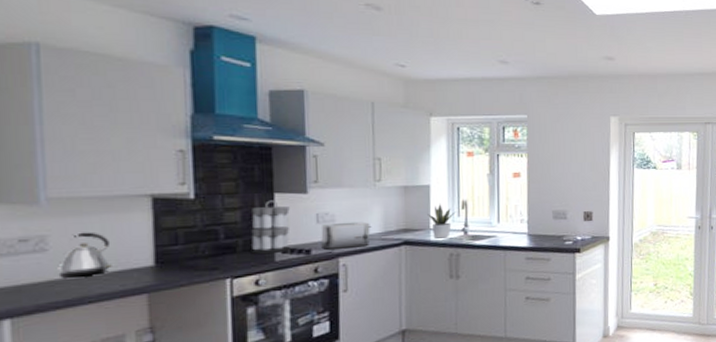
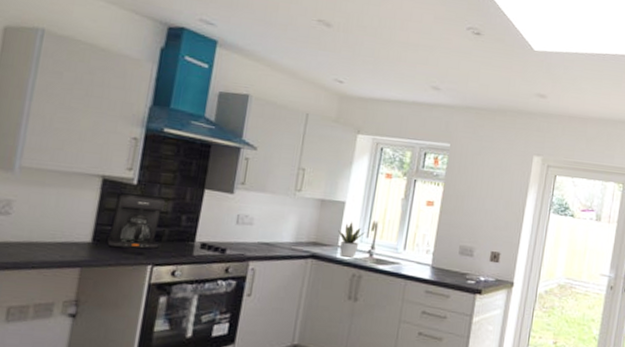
kettle: present [58,232,112,278] -> none [14,202,61,244]
coffee maker: none [171,208,235,268] -> present [106,193,166,250]
spice rack: present [250,200,290,255] -> none [173,195,215,248]
toaster: present [320,221,372,251] -> none [236,225,285,254]

